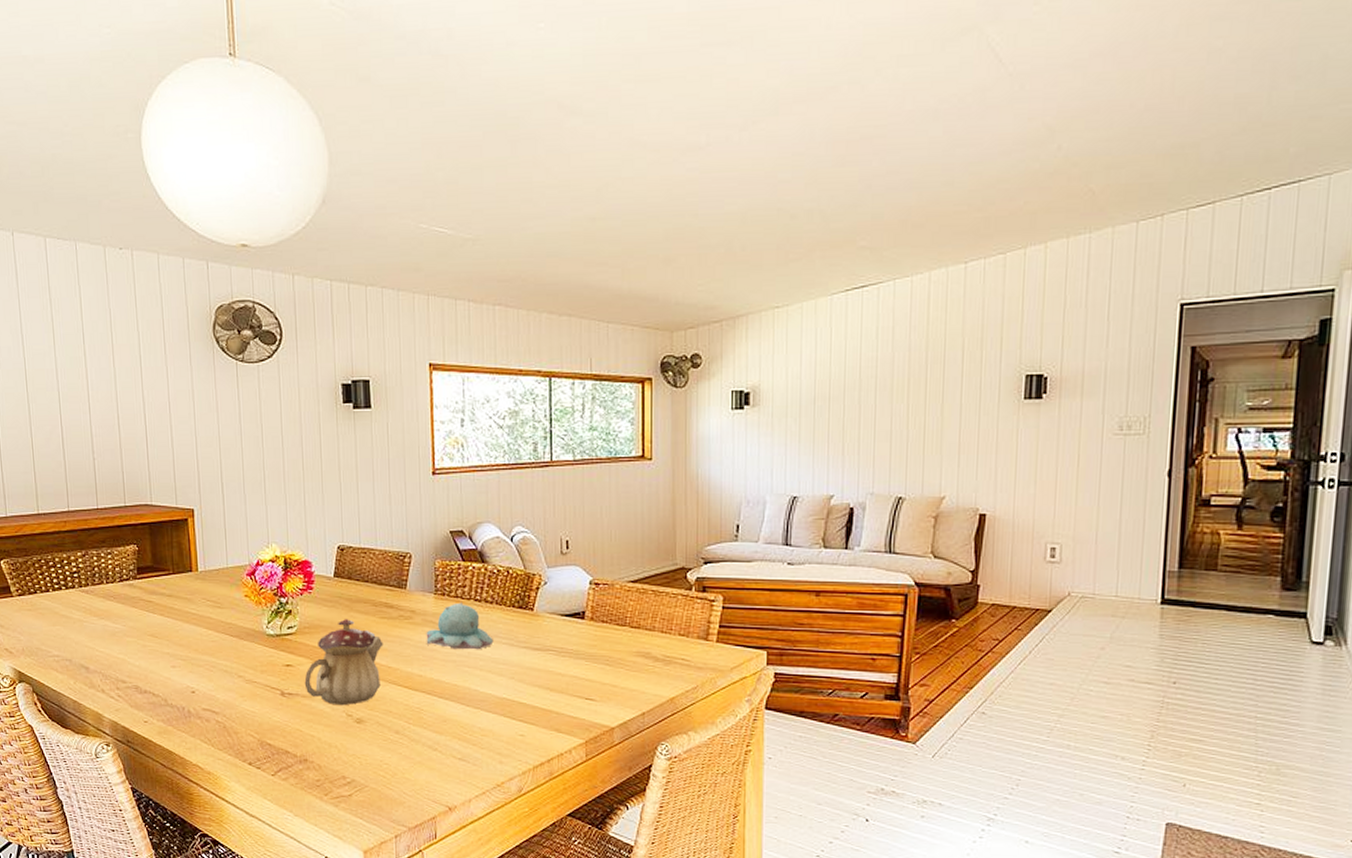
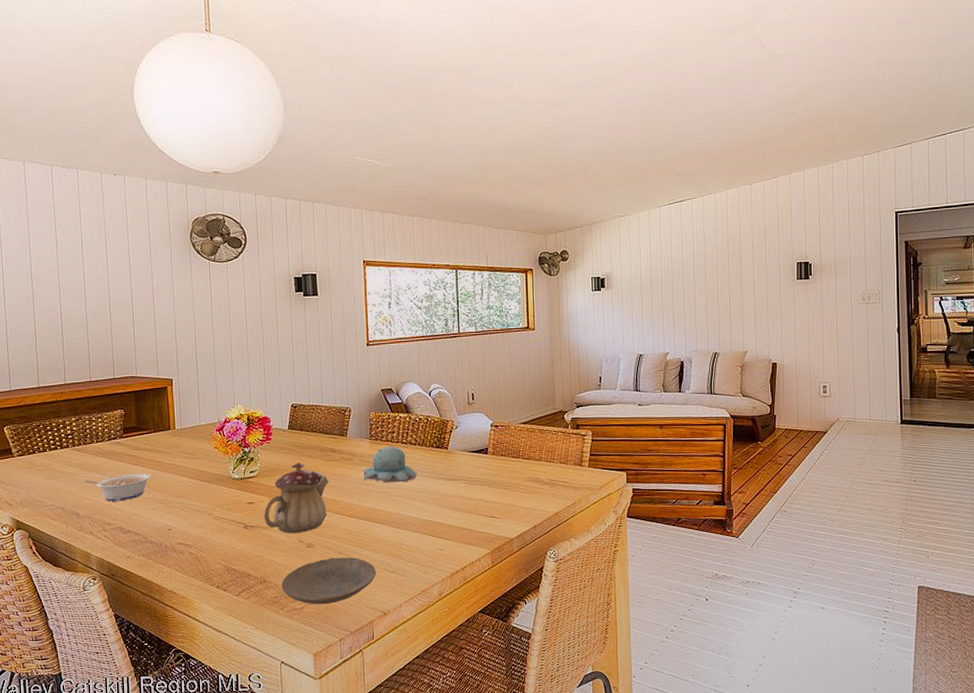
legume: none [94,623,171,655] -> present [85,473,151,502]
plate: none [325,737,440,793] -> present [281,557,376,605]

